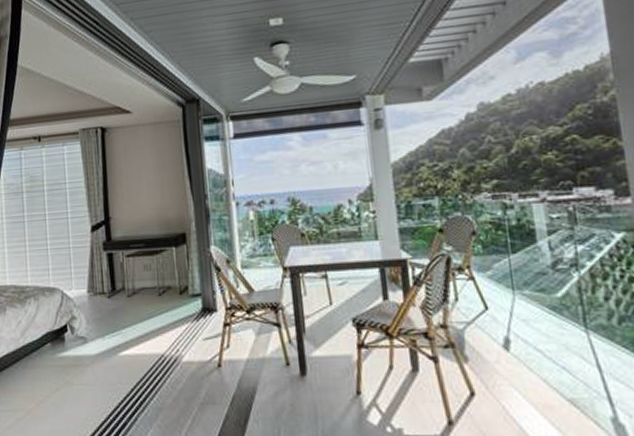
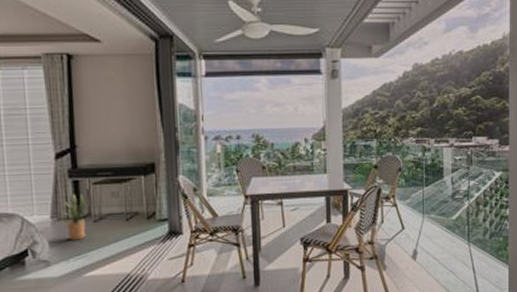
house plant: none [95,267,121,316] -> present [59,194,88,241]

